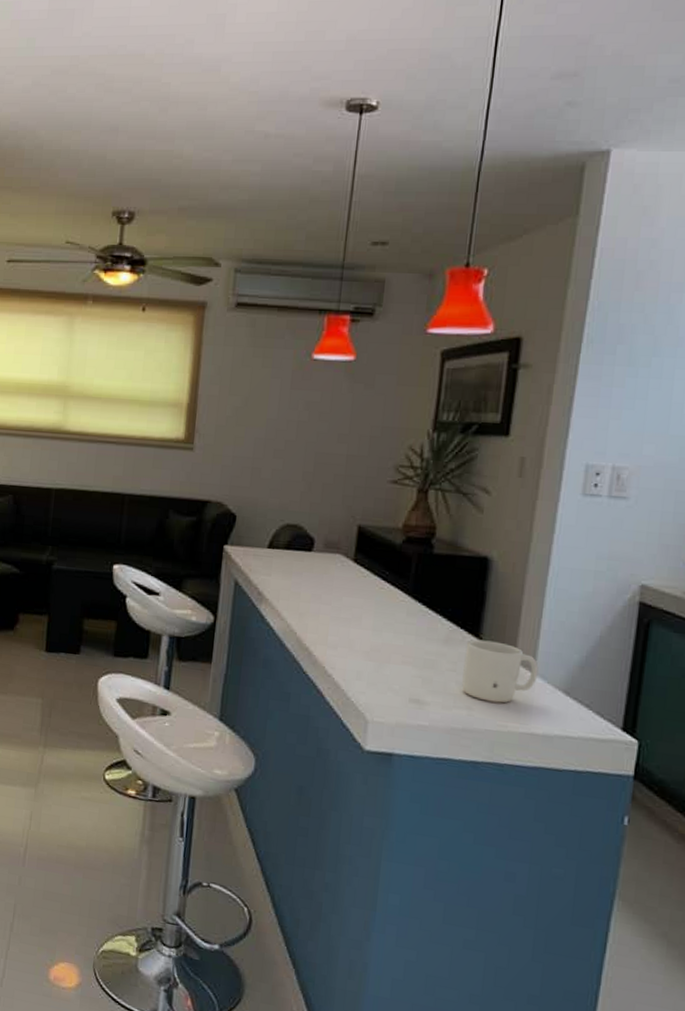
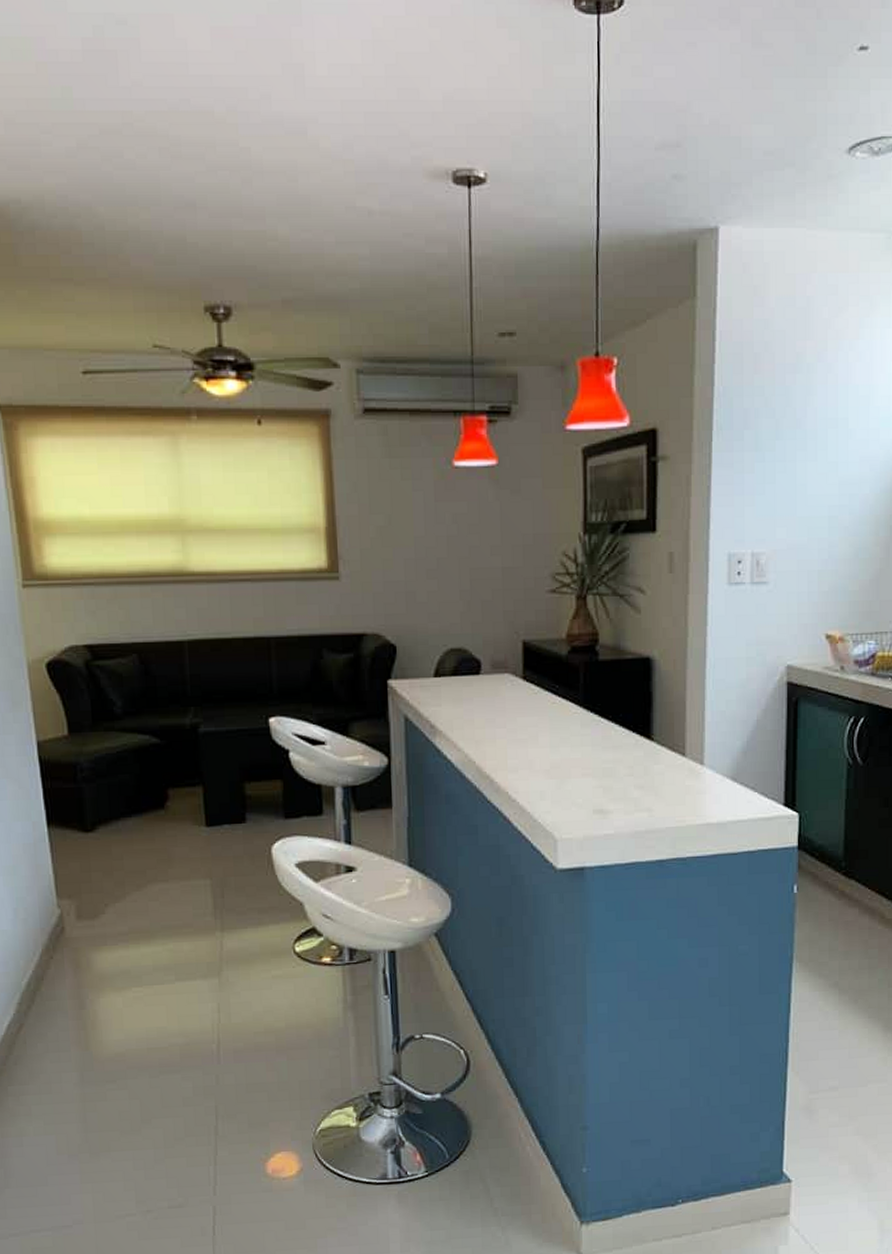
mug: present [462,639,539,703] -> none [640,740,707,800]

